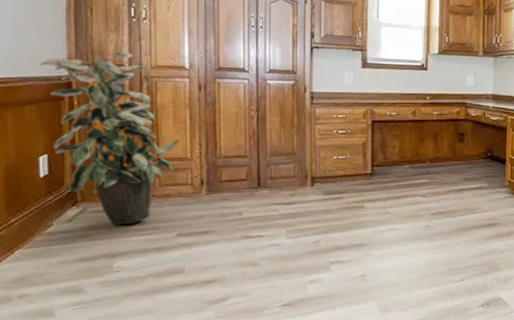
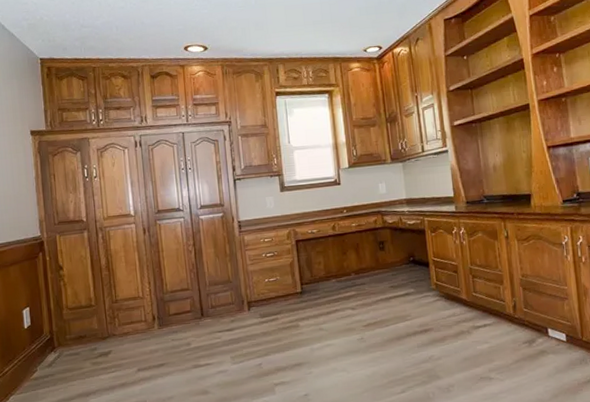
indoor plant: present [39,51,180,226] -> none [18,208,132,366]

